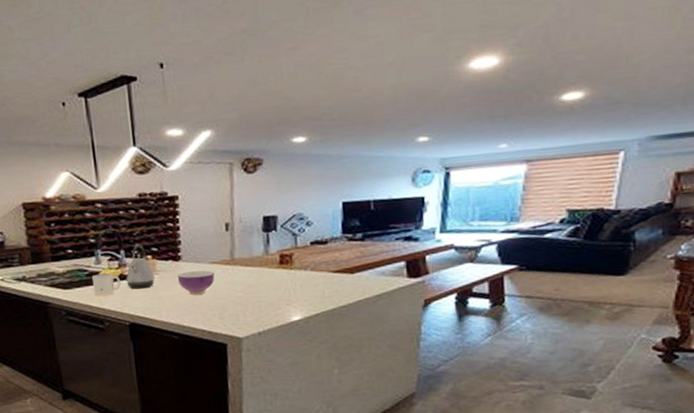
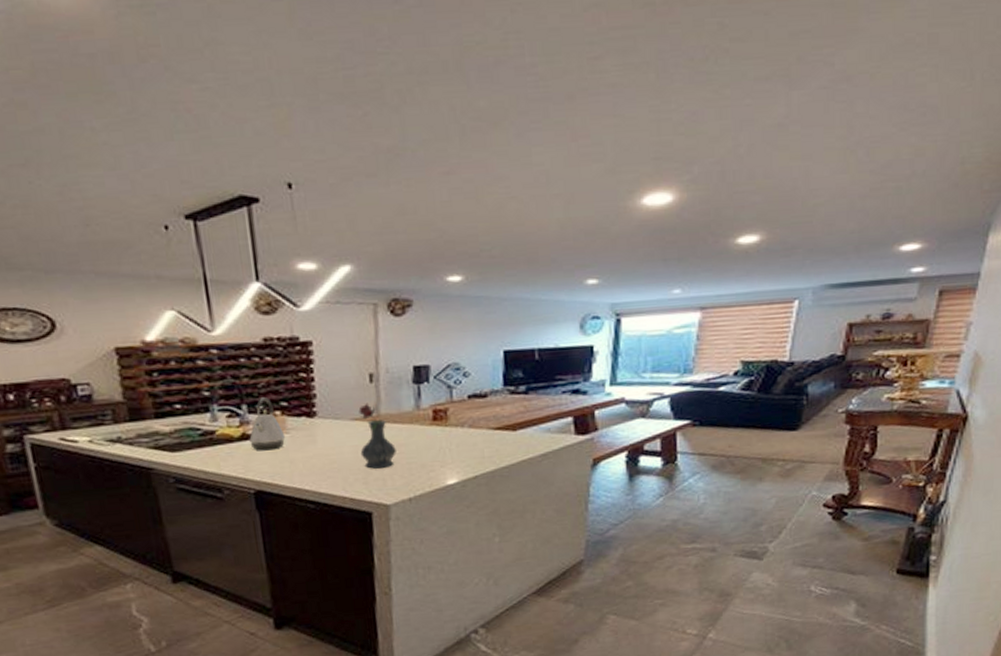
mug: present [91,273,121,297] -> none [206,432,243,461]
bowl: present [178,270,215,295] -> none [313,428,357,457]
vase: none [216,248,248,306] -> present [358,402,396,469]

